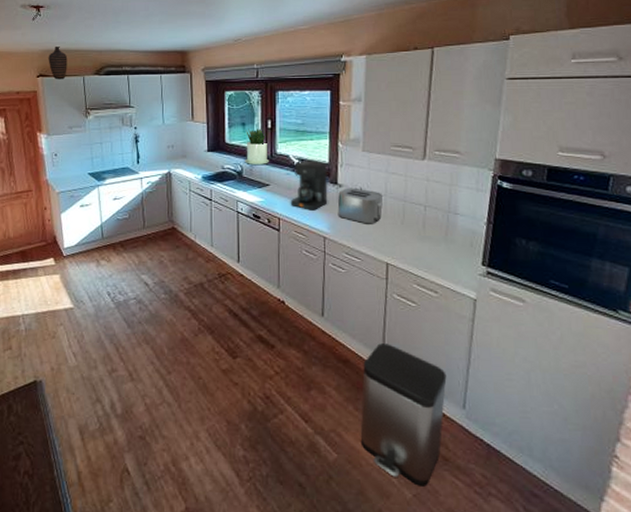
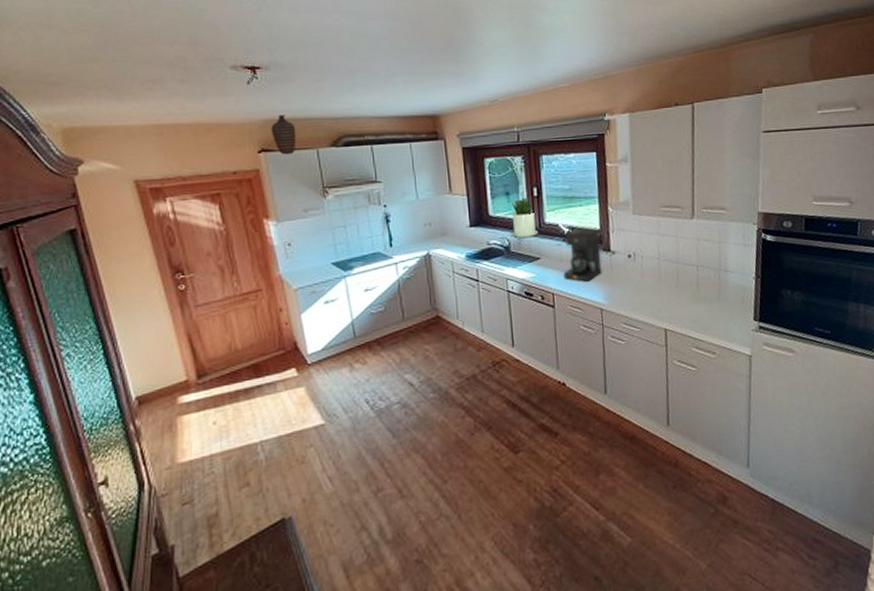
toaster: present [337,188,383,226] -> none [612,253,657,292]
pedal bin: present [360,343,447,486] -> none [649,413,730,555]

